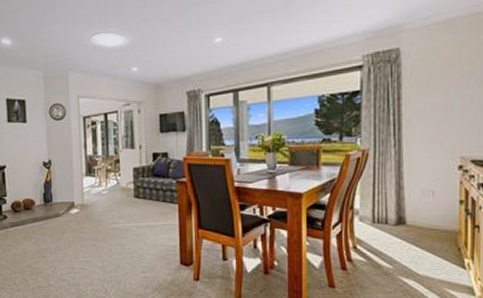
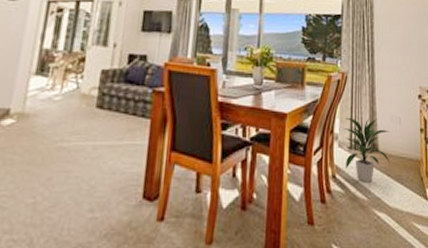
indoor plant: none [364,192,420,253] -> present [343,117,390,182]

